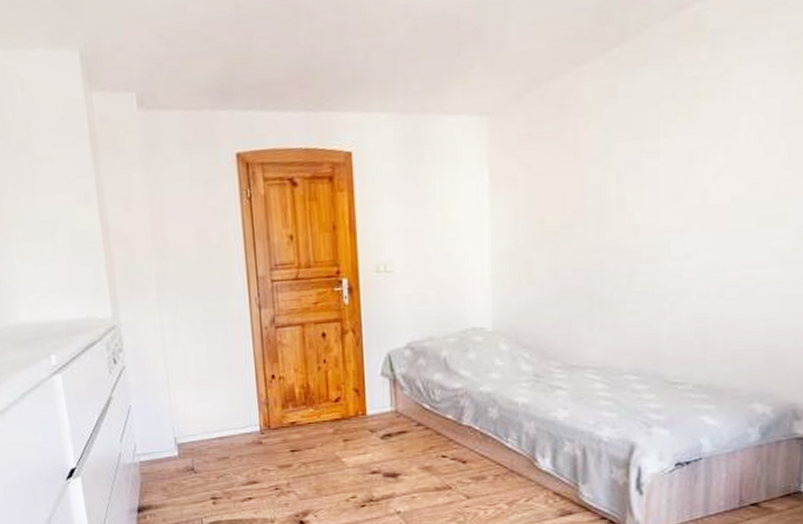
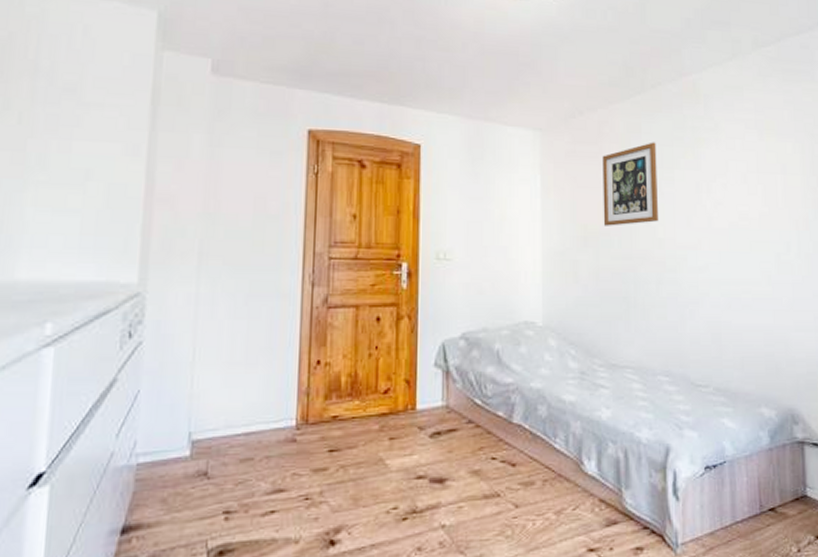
wall art: none [564,106,637,218] -> present [602,142,659,226]

